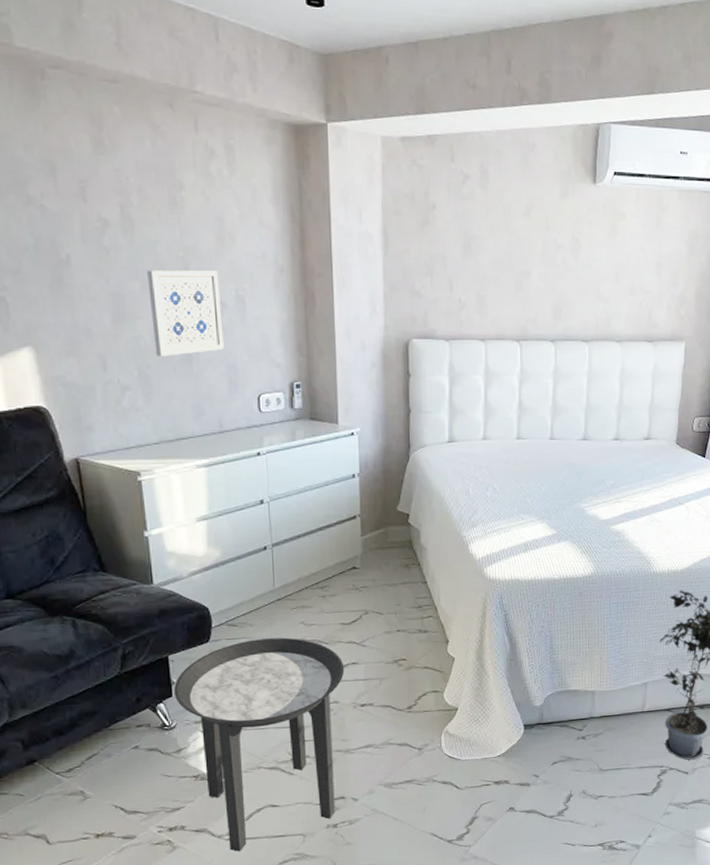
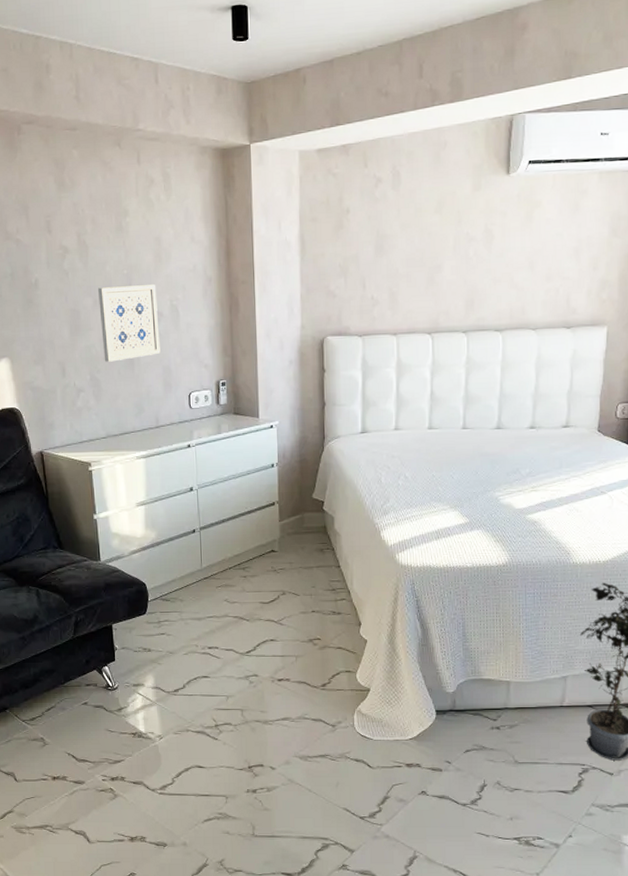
side table: present [173,637,345,852] -> none [116,613,264,806]

